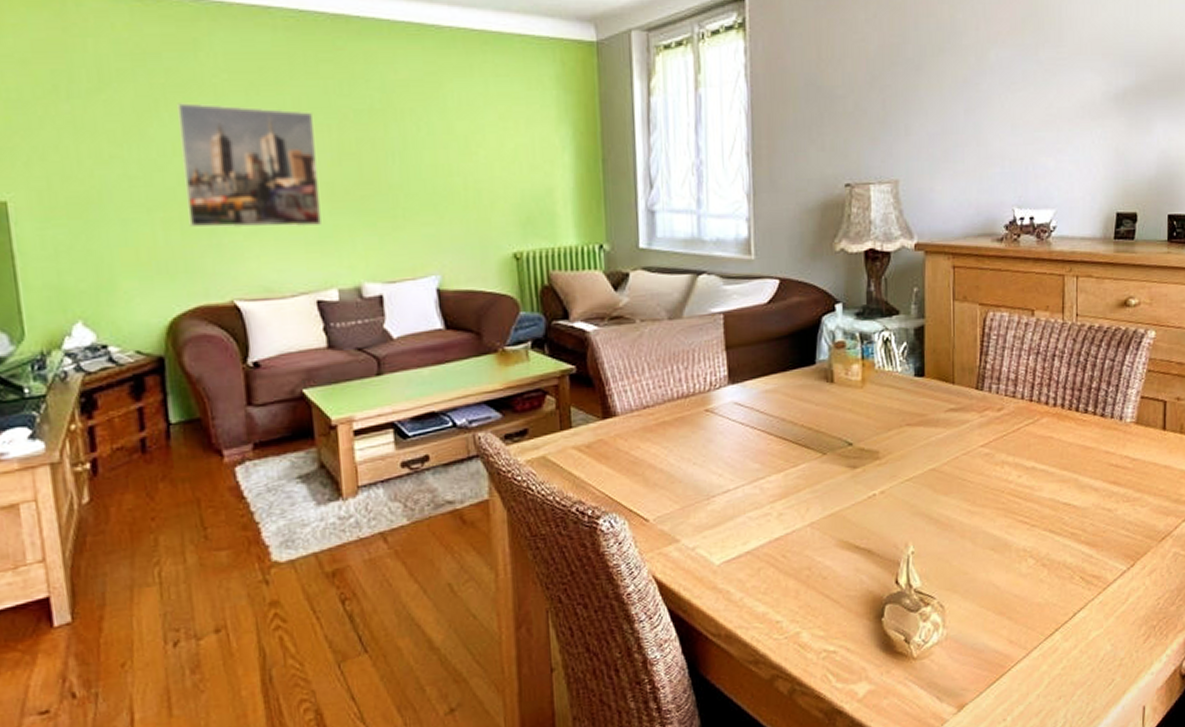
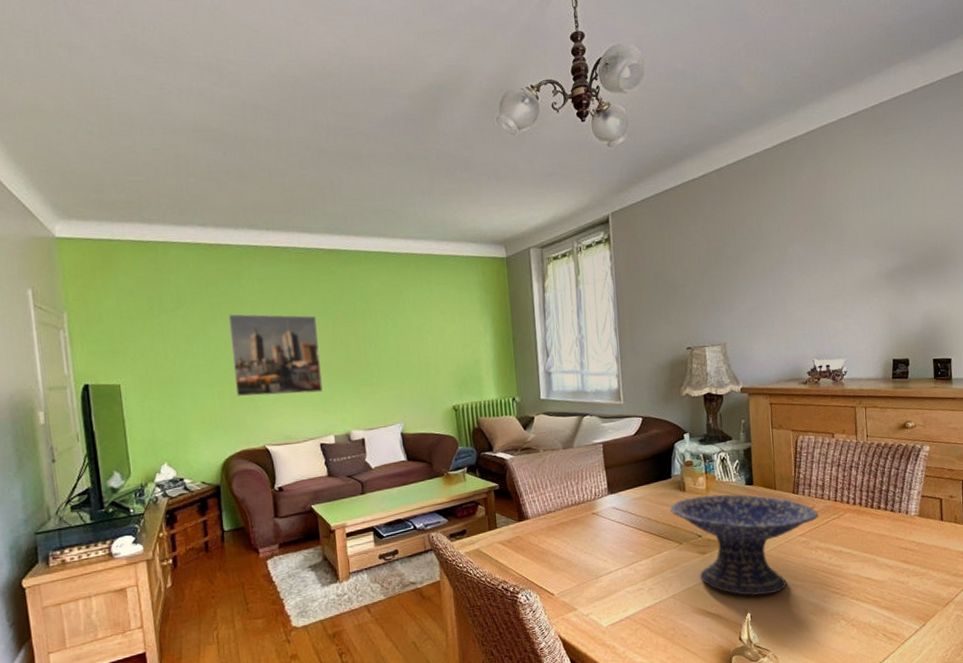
decorative bowl: none [811,388,1008,526] -> present [669,493,818,596]

